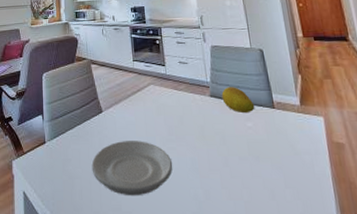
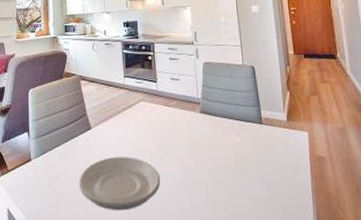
fruit: present [221,87,255,114] -> none [212,103,244,129]

